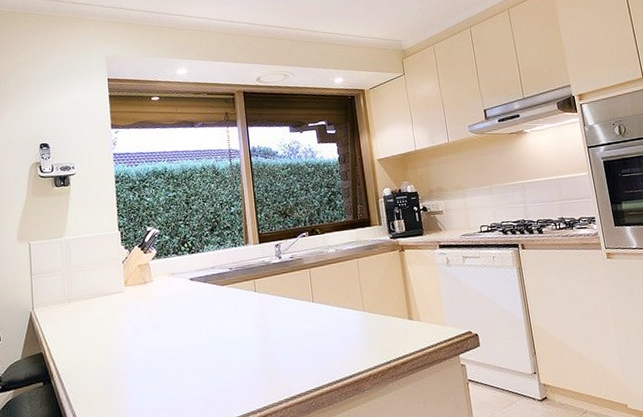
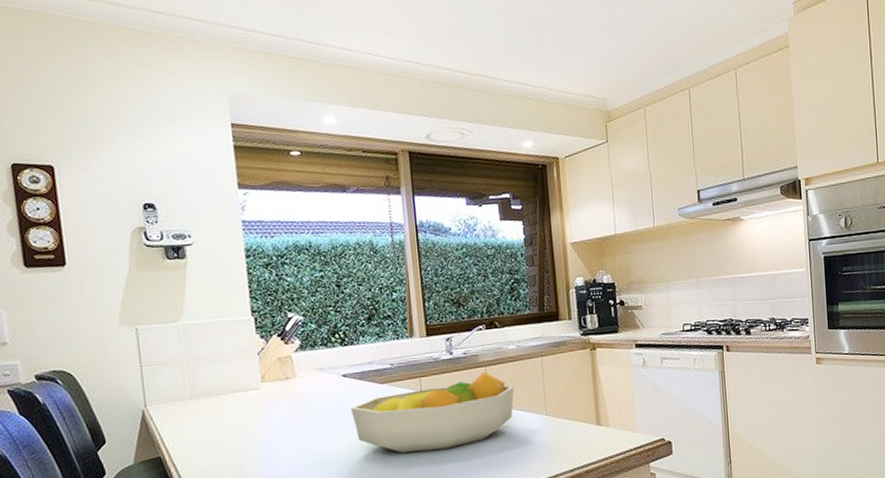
fruit bowl: none [196,273,335,347] -> present [350,371,514,453]

